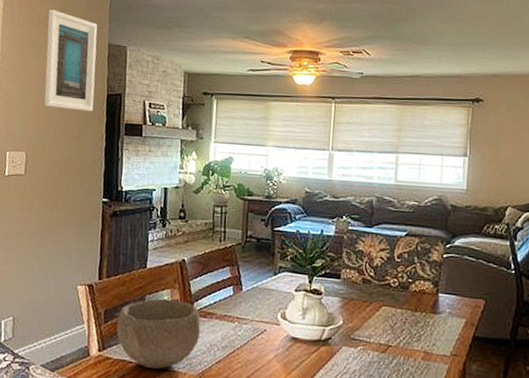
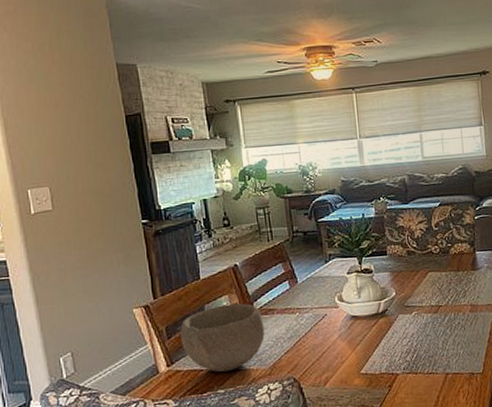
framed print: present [44,9,98,112] -> none [42,35,114,137]

